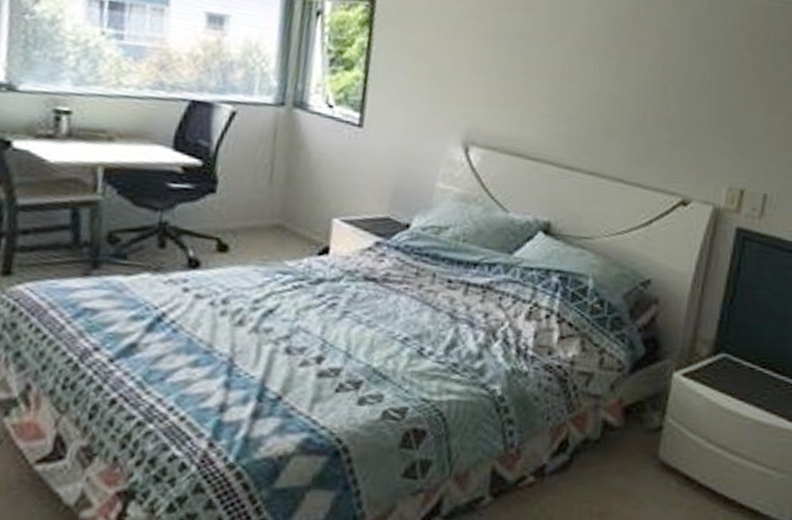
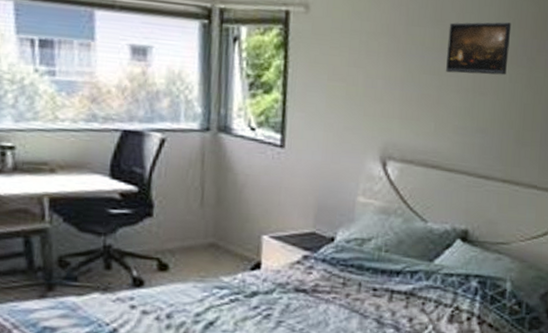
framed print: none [535,9,604,66] -> present [446,22,512,76]

